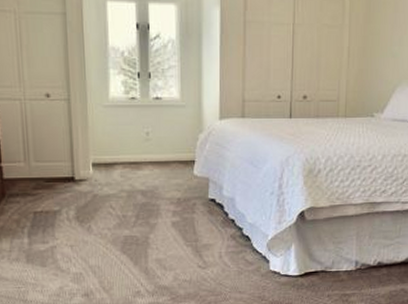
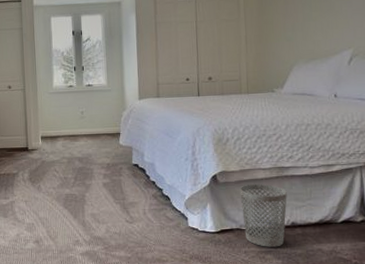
wastebasket: none [328,221,376,290] -> present [240,183,287,247]

